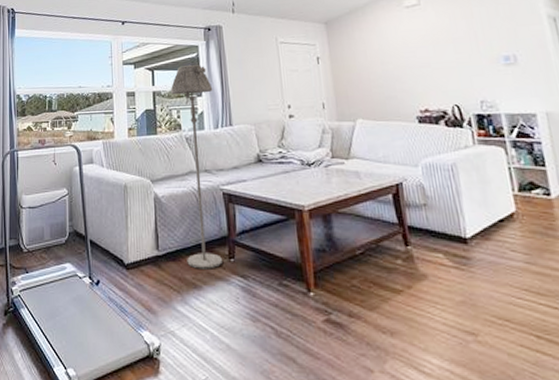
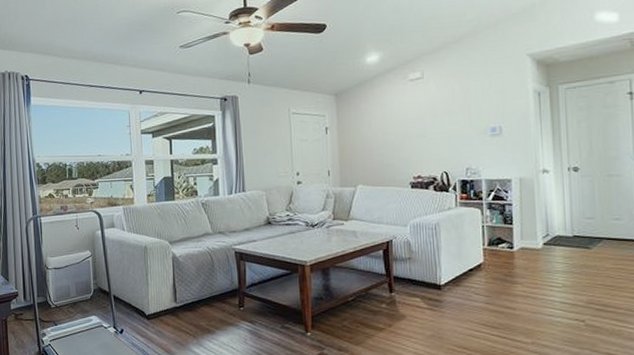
floor lamp: present [170,65,223,269] -> none [187,134,234,317]

